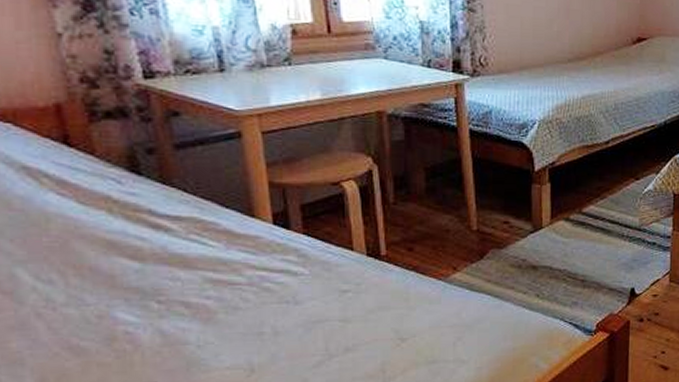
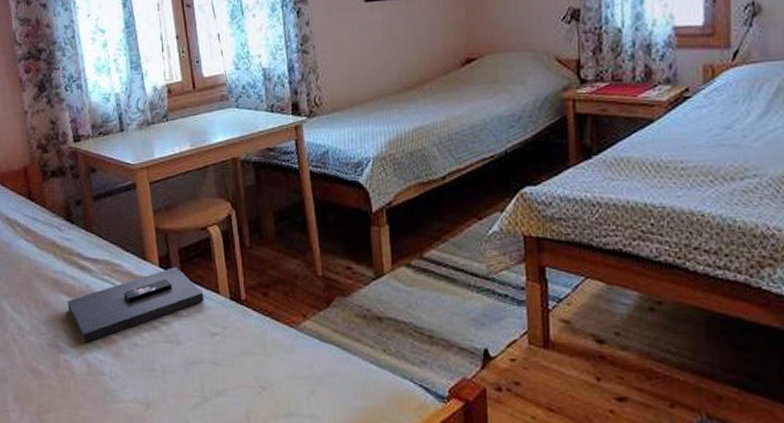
book: none [130,223,333,311] -> present [67,266,204,343]

